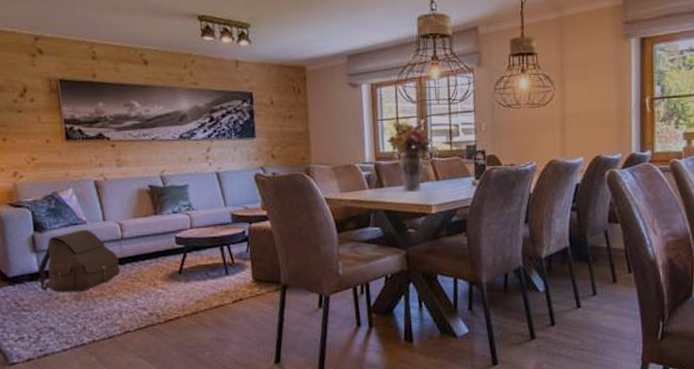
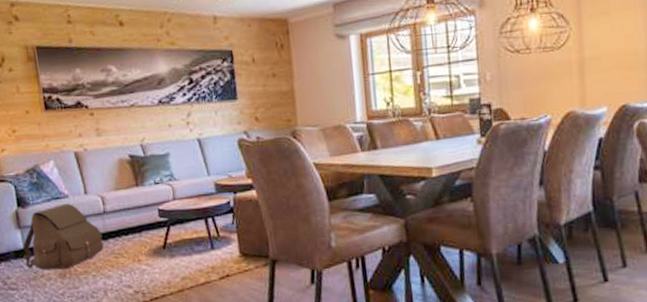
flower arrangement: present [386,121,429,192] -> none [379,75,427,154]

